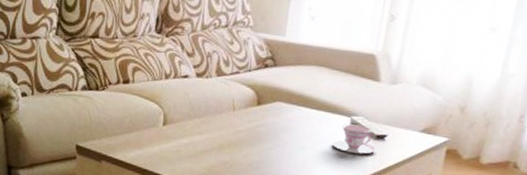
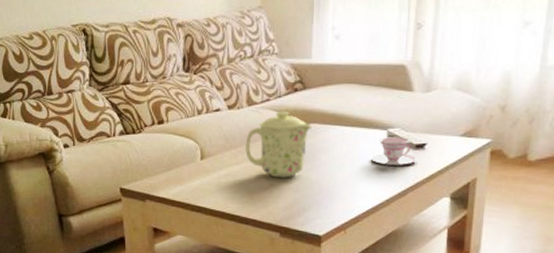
mug: none [209,85,279,154] -> present [245,110,313,178]

